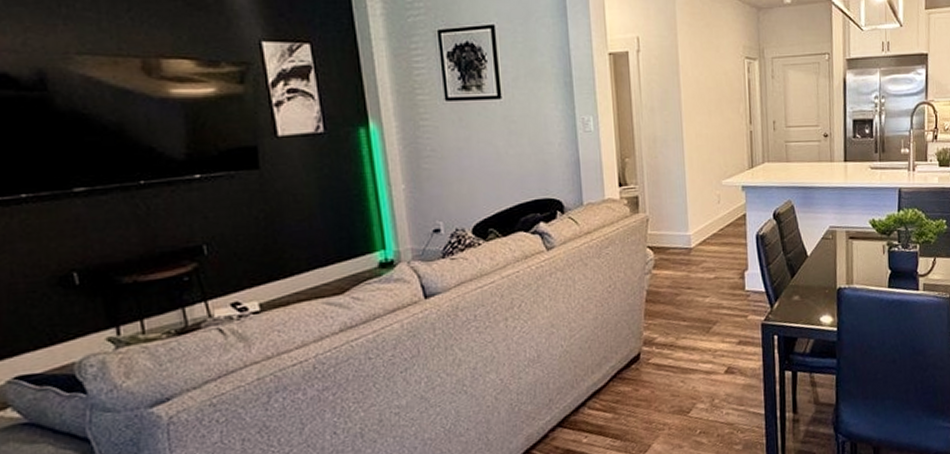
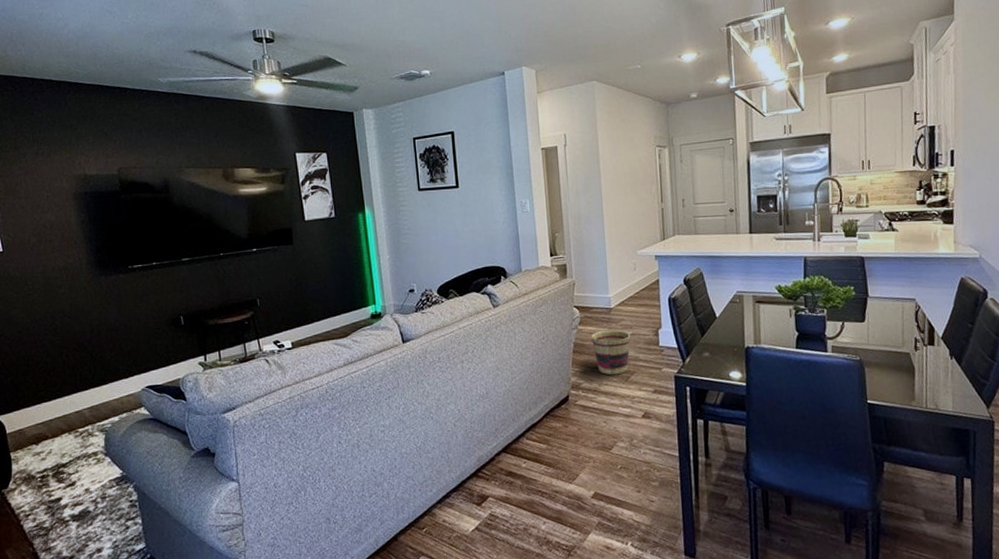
basket: none [668,273,713,327] -> present [591,329,631,375]

